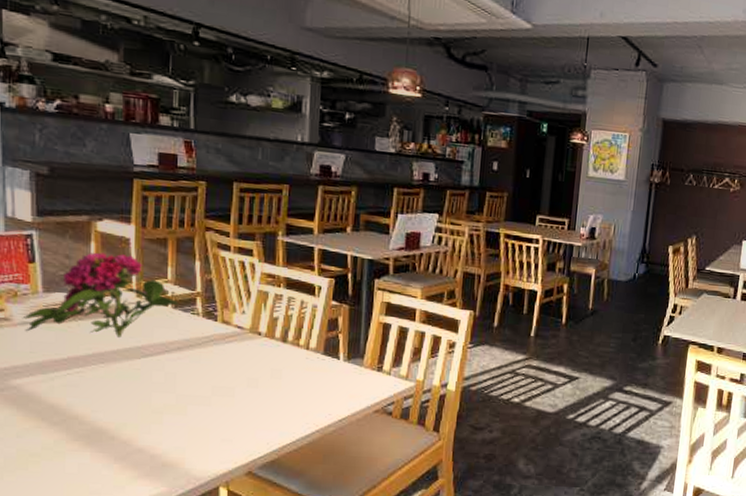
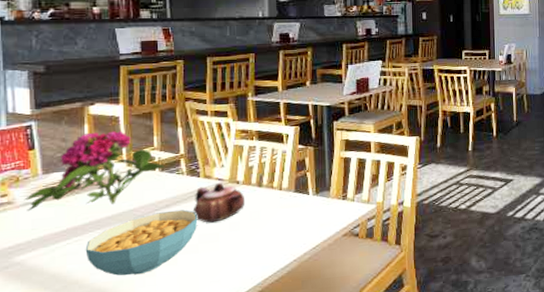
cereal bowl: none [87,354,212,420] -> present [85,209,198,276]
teapot: none [207,331,267,375] -> present [193,183,246,223]

